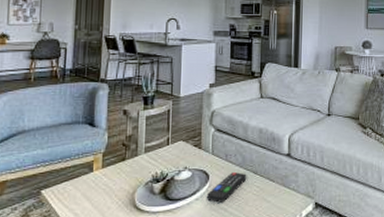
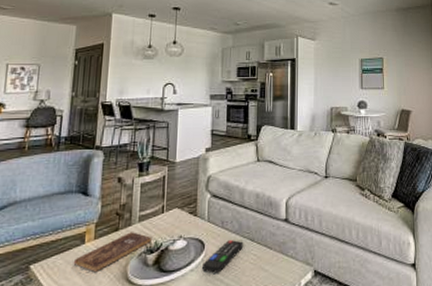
bible: none [82,162,157,199] -> present [73,232,151,273]

